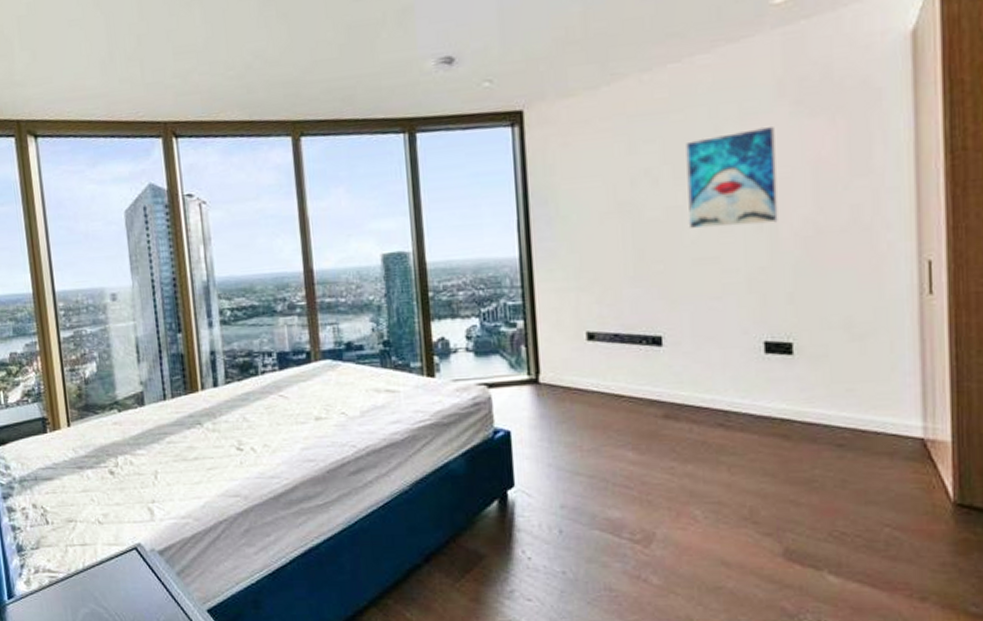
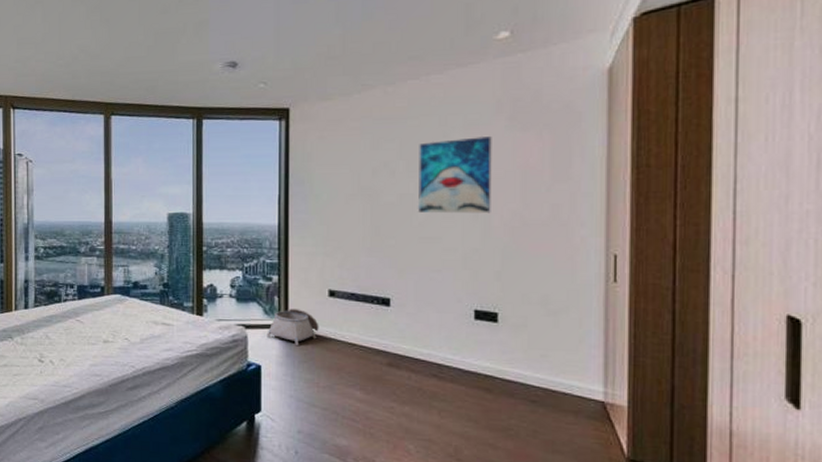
basket: none [514,357,578,404] -> present [267,307,319,346]

